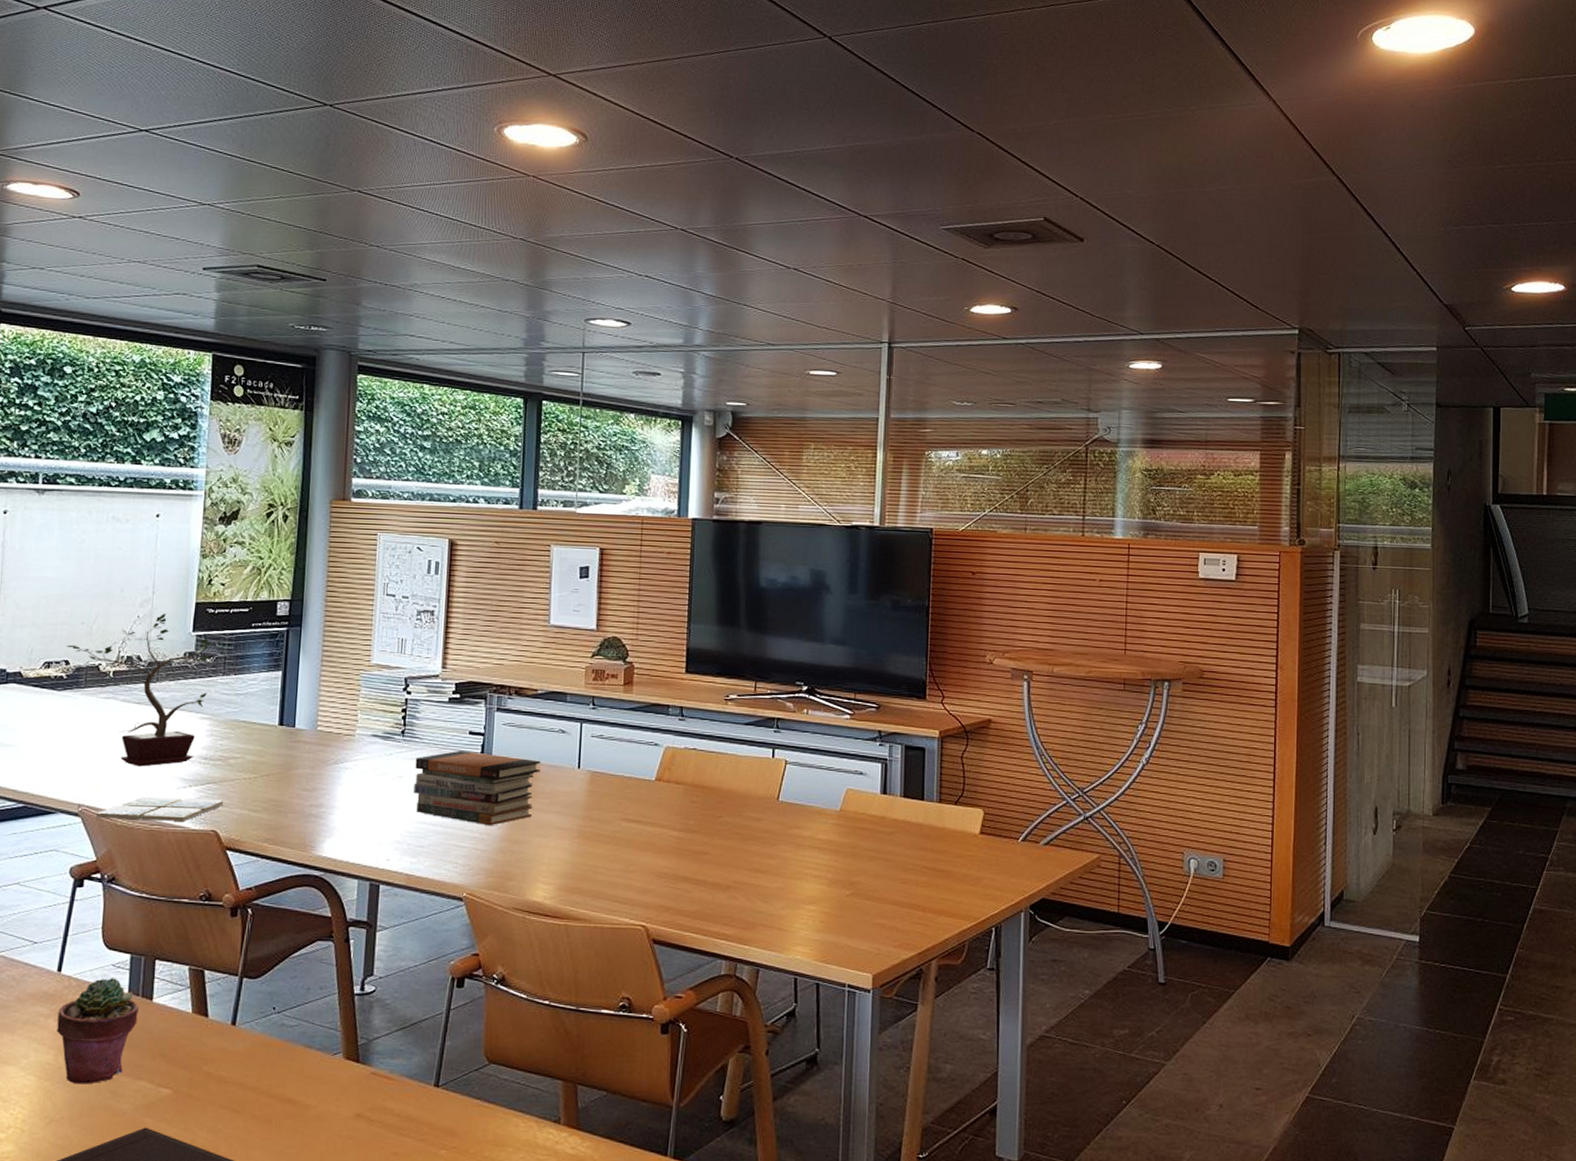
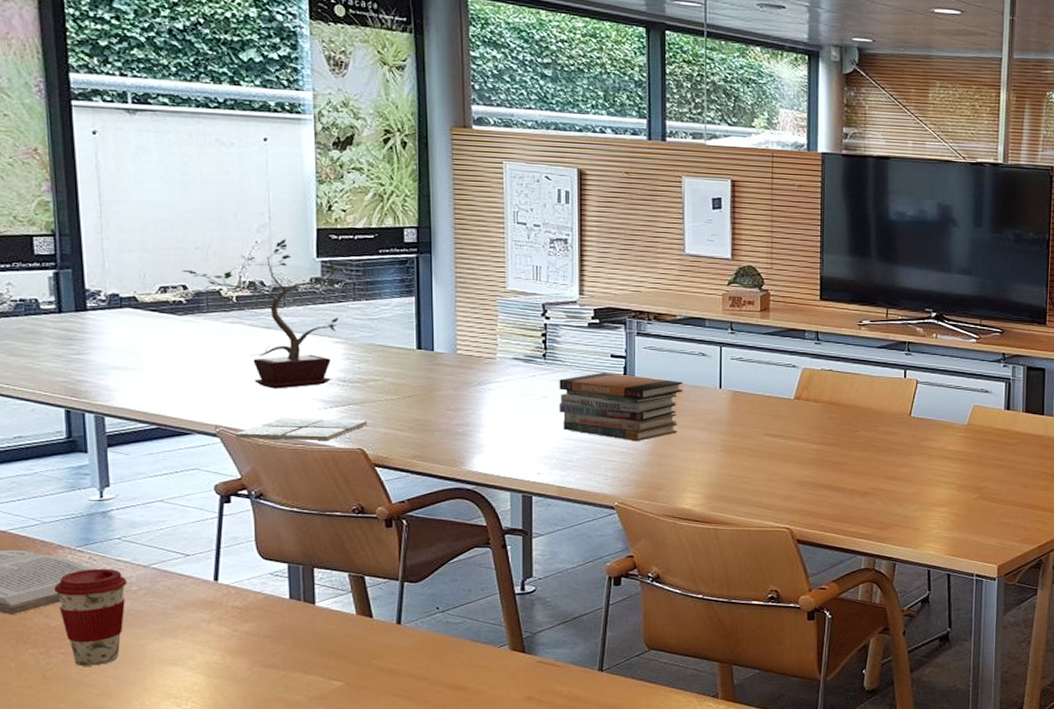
potted succulent: present [56,978,139,1084] -> none [220,585,302,681]

